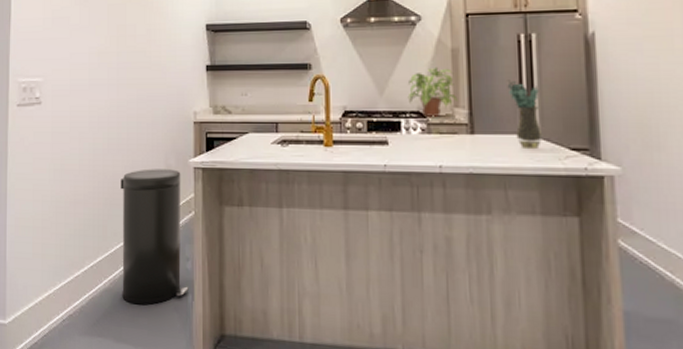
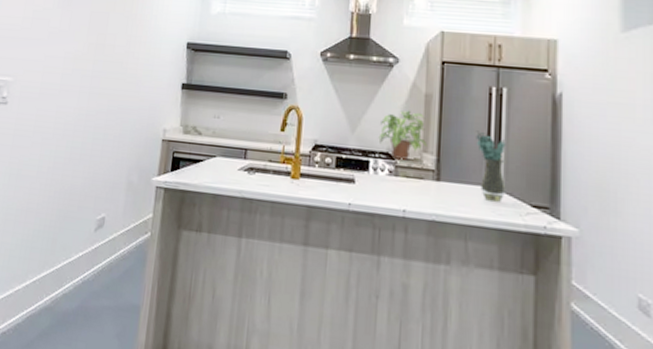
pedal bin: present [121,169,189,306] -> none [62,183,142,329]

